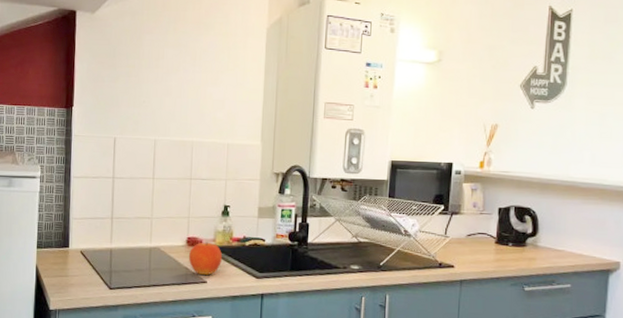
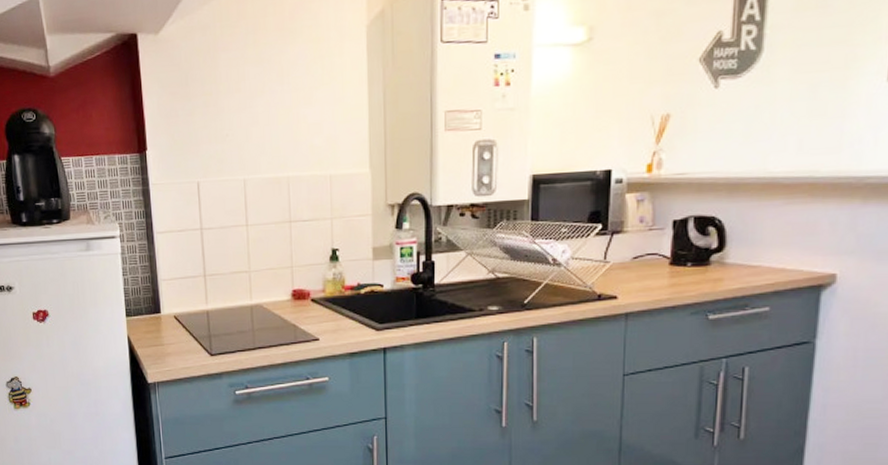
fruit: present [188,242,222,275] -> none [295,293,334,331]

